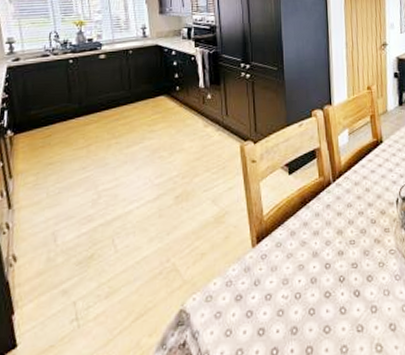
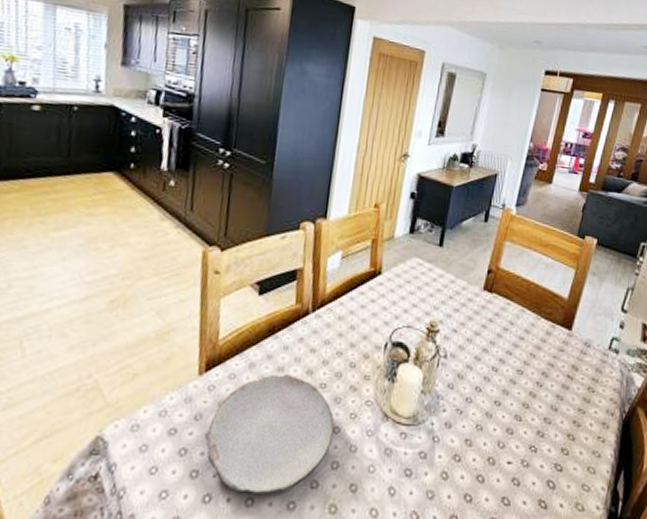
plate: none [267,237,368,346] -> present [206,374,335,497]

